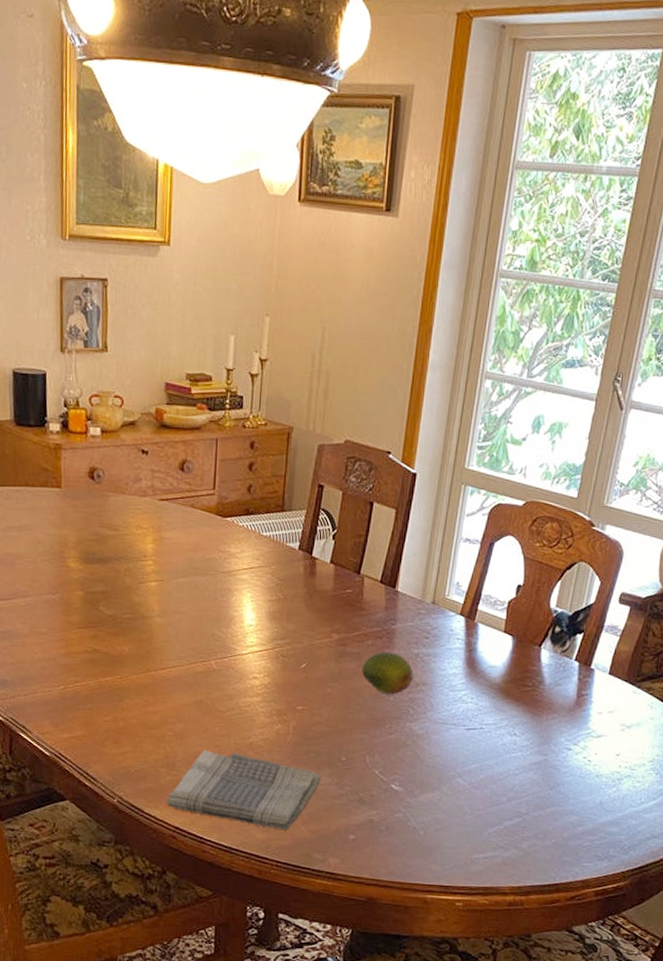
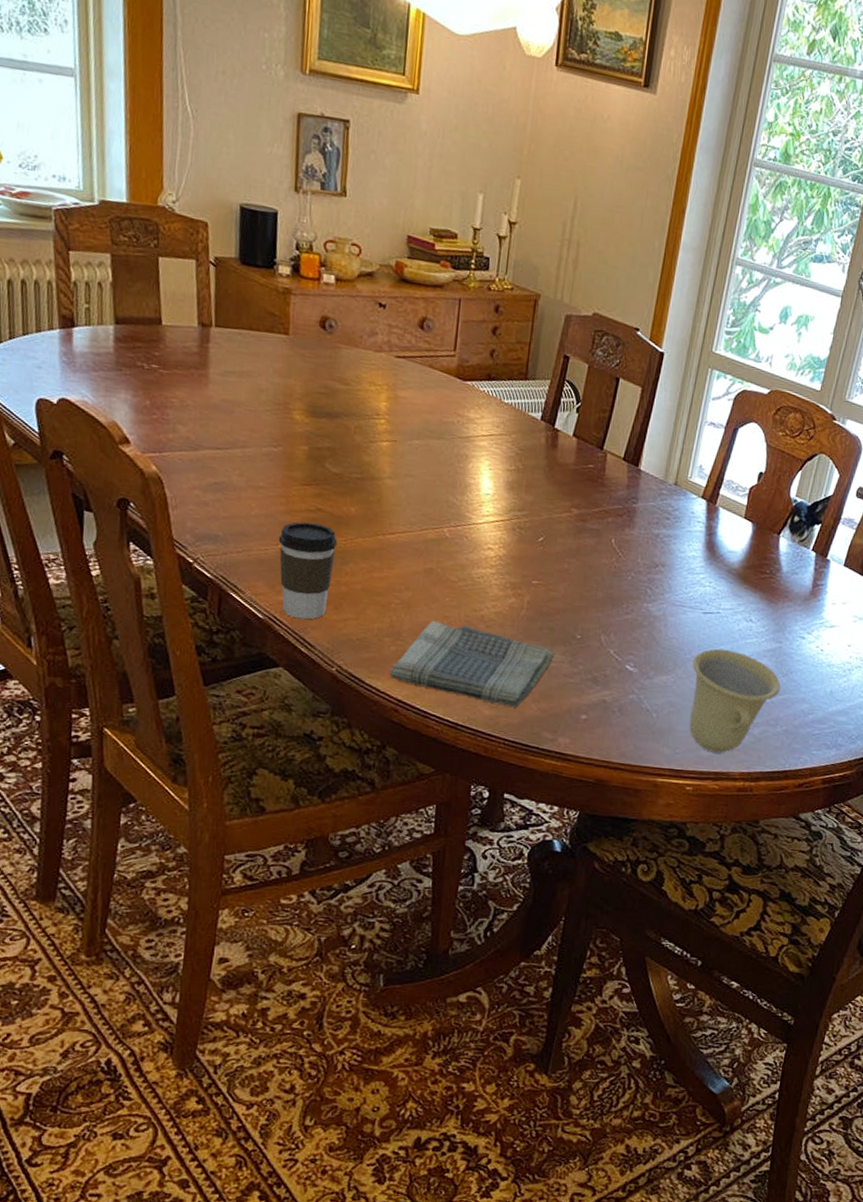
coffee cup: none [60,663,114,755] -> present [278,522,338,620]
fruit: present [361,651,414,695] -> none [600,529,653,574]
cup: none [457,764,548,868] -> present [689,648,781,753]

